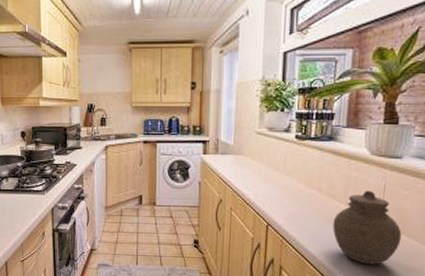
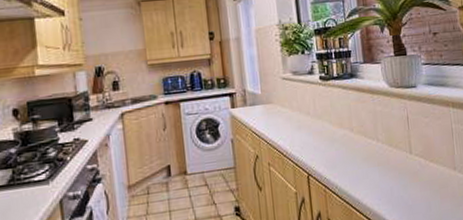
jar: present [332,190,402,265] -> none [369,122,432,200]

